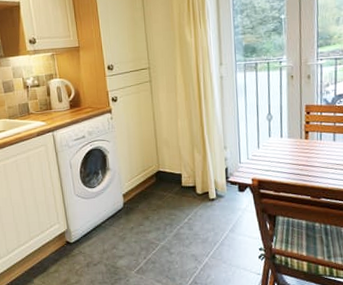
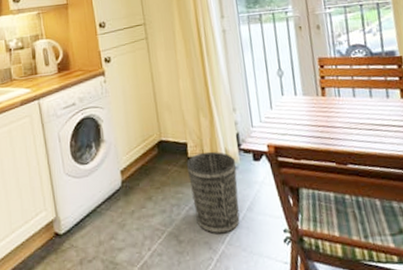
wastebasket: none [180,182,223,249] -> present [186,151,240,234]

